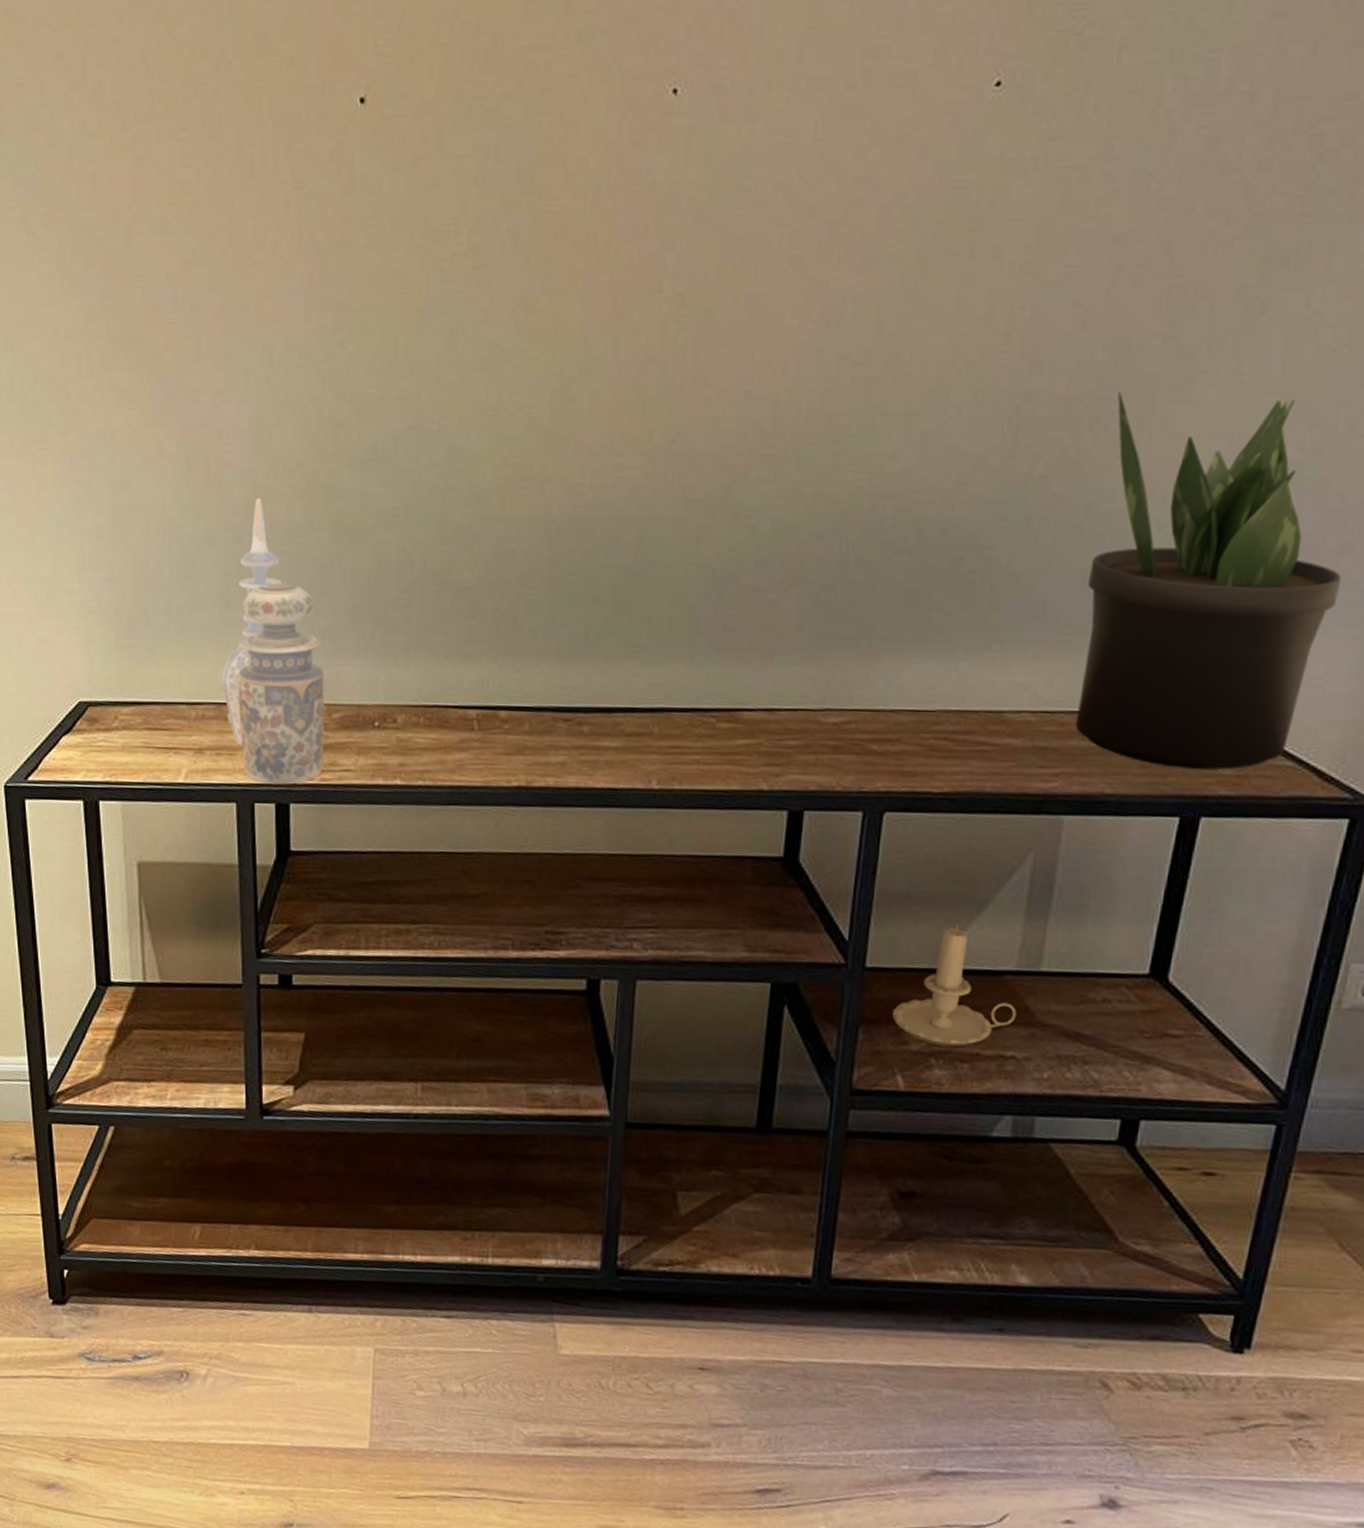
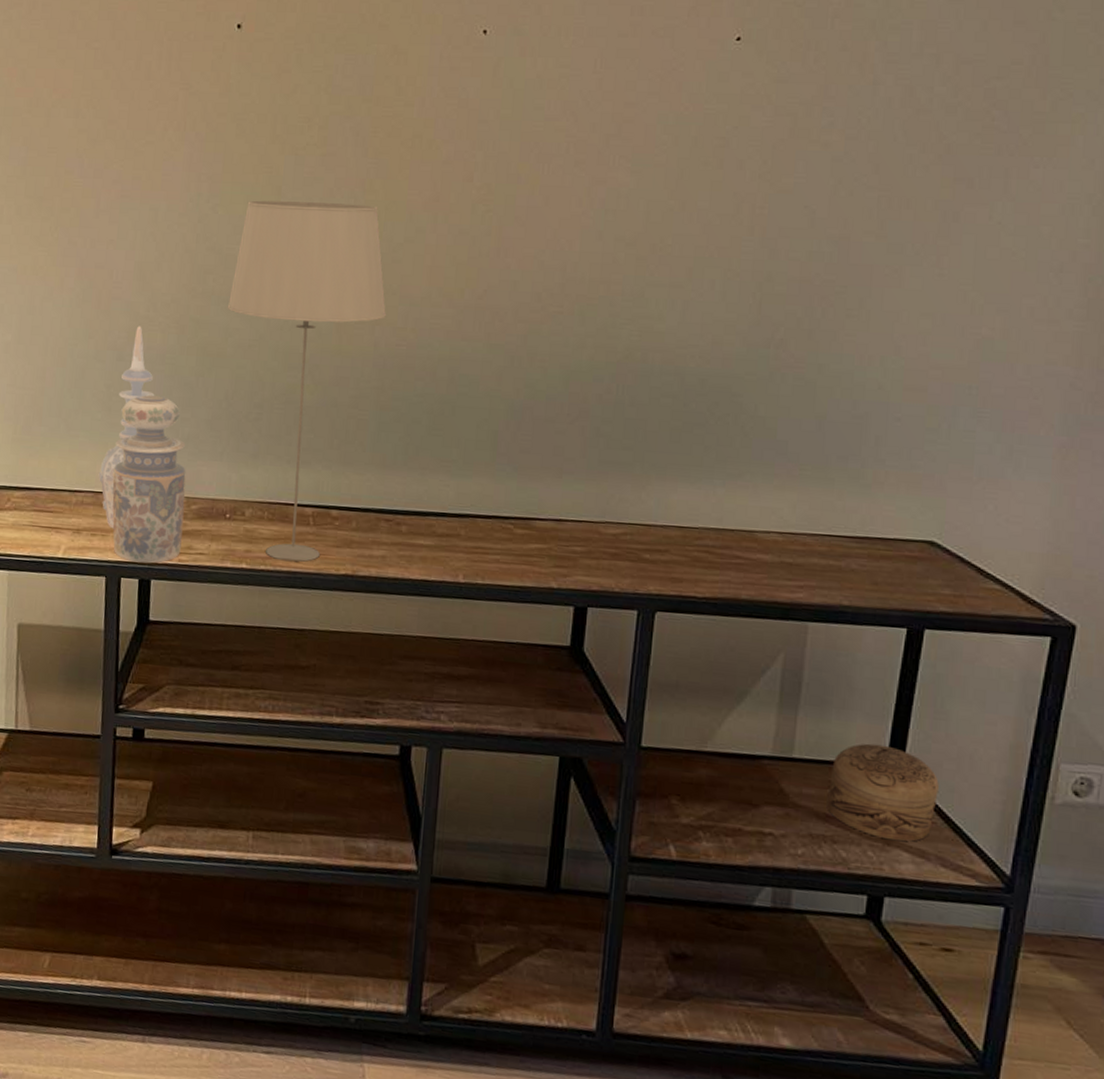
table lamp: none [364,329,560,775] -> present [227,200,387,563]
candle: present [891,925,1017,1048] -> none [664,713,773,822]
planter: present [1075,392,1342,770] -> none [815,277,1032,590]
decorative box: none [1078,951,1209,1059] -> present [826,743,939,841]

